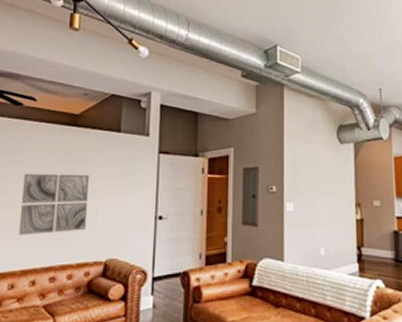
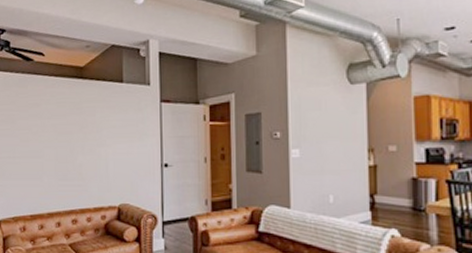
wall art: present [18,173,90,235] -> none [40,125,100,182]

